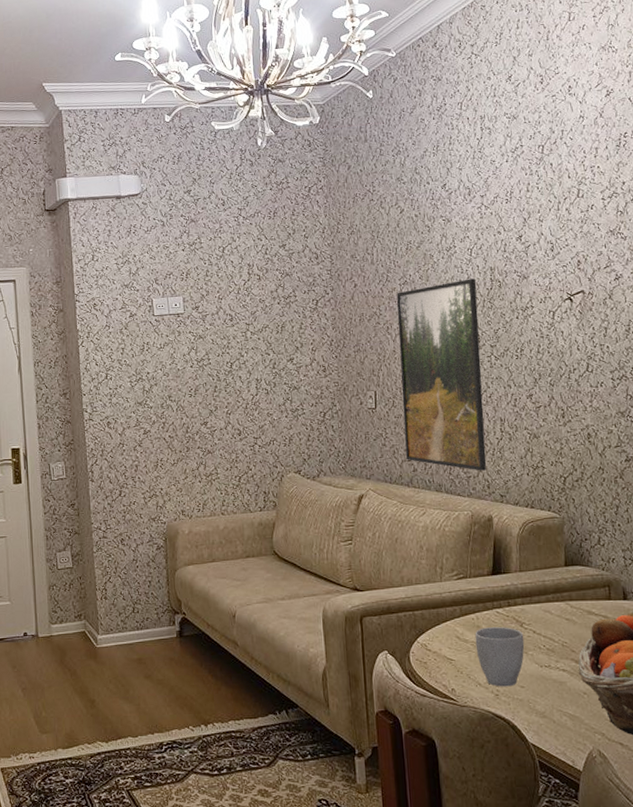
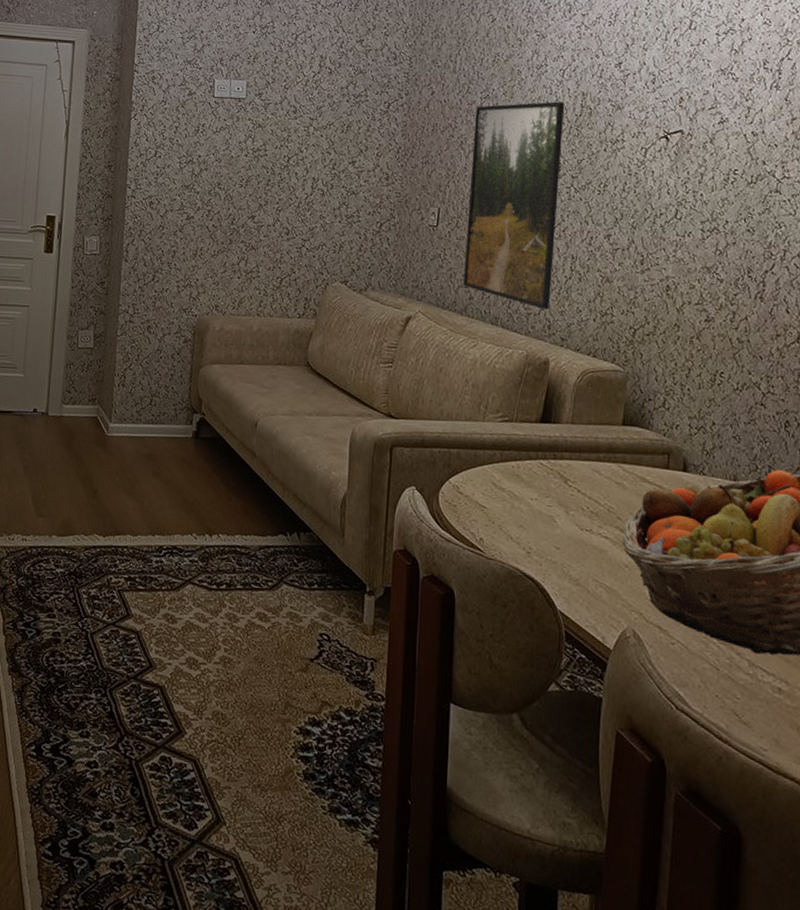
mug: present [475,627,525,687] -> none [512,478,567,546]

